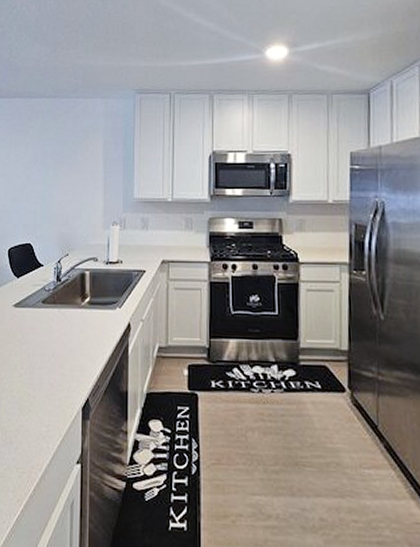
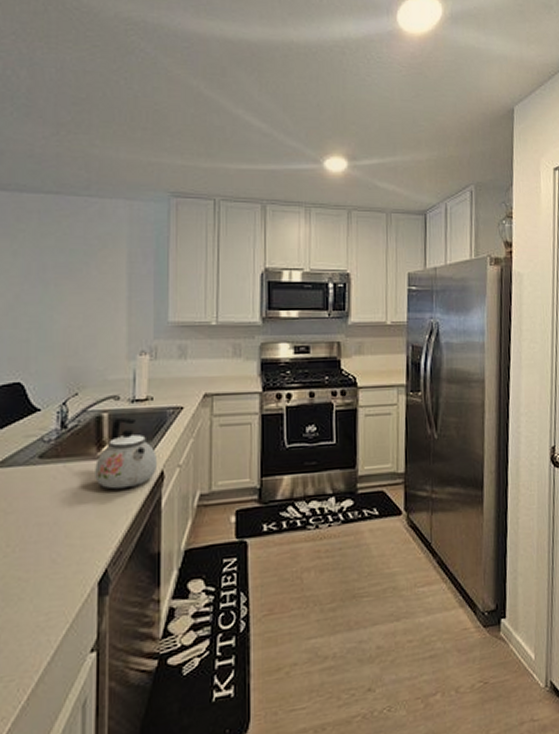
kettle: none [80,275,126,334] -> present [95,417,158,490]

